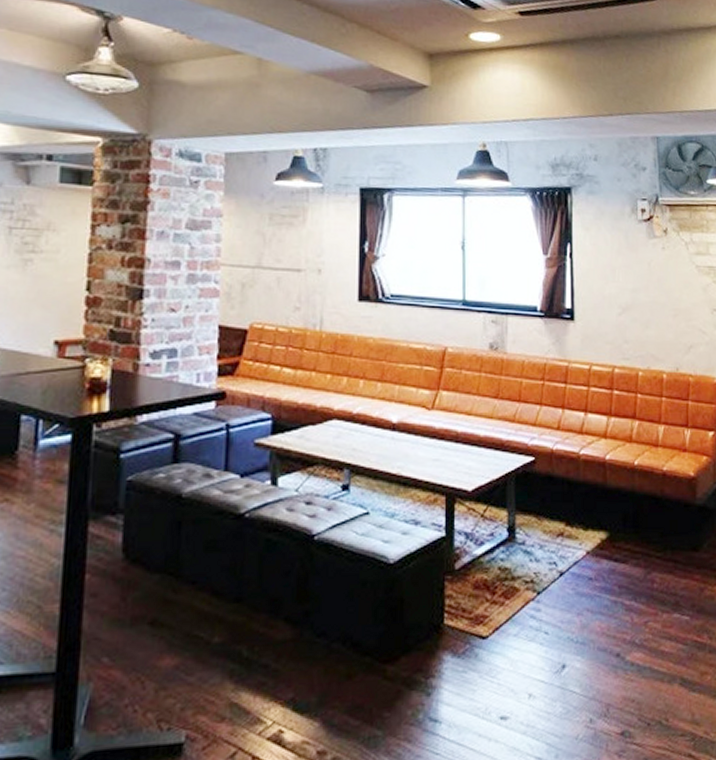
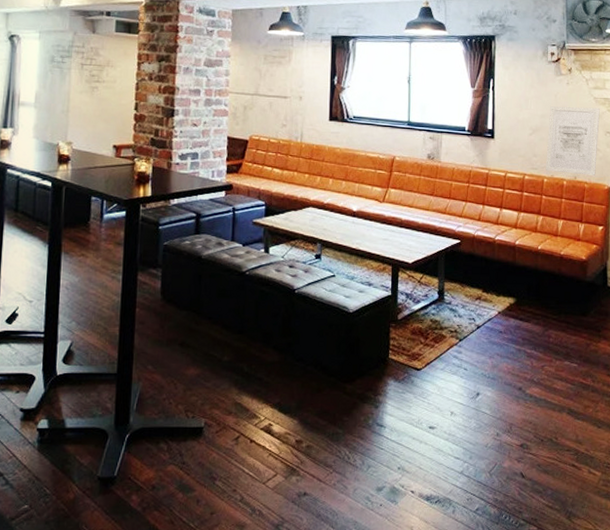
wall art: none [640,277,704,366] -> present [546,106,600,176]

